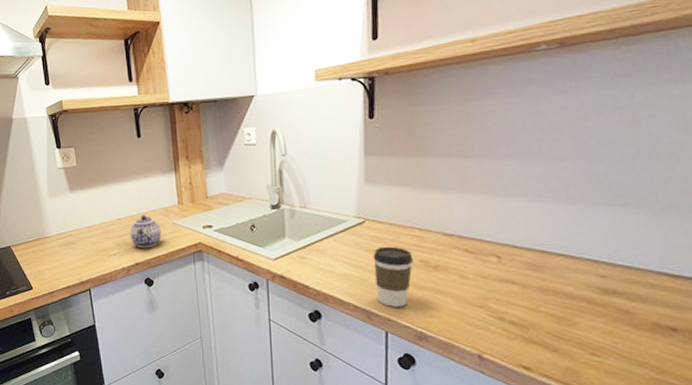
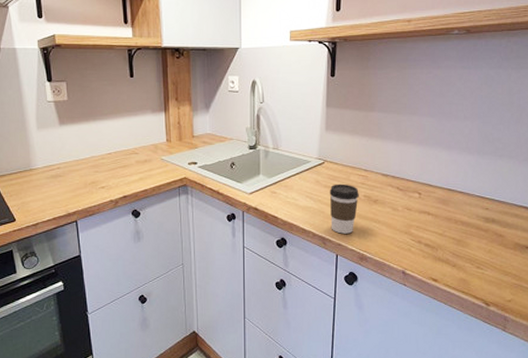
teapot: present [129,215,161,249] -> none [119,151,149,182]

